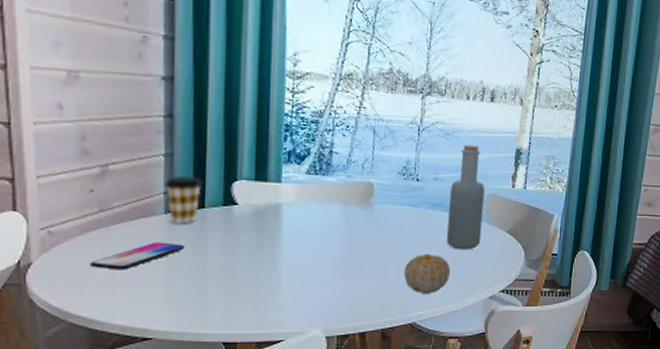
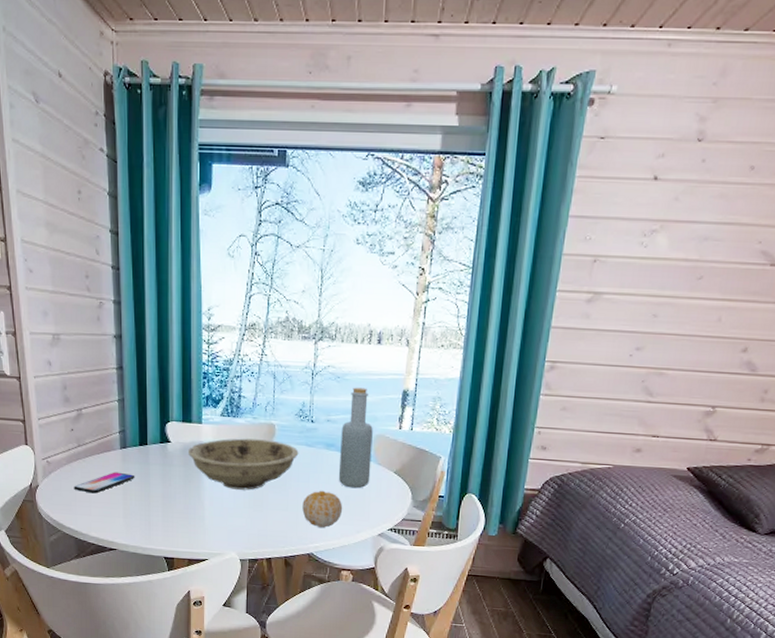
coffee cup: present [165,176,204,224] -> none [120,418,146,458]
bowl: none [262,199,402,257] -> present [189,438,299,490]

